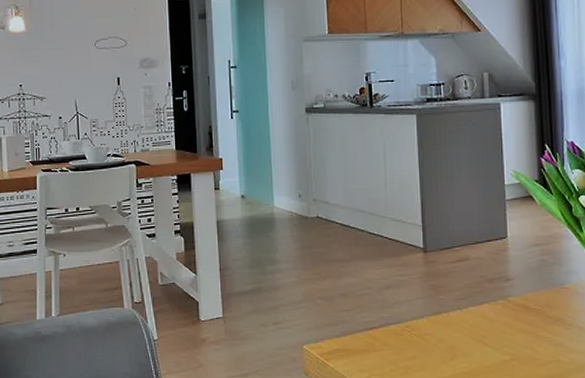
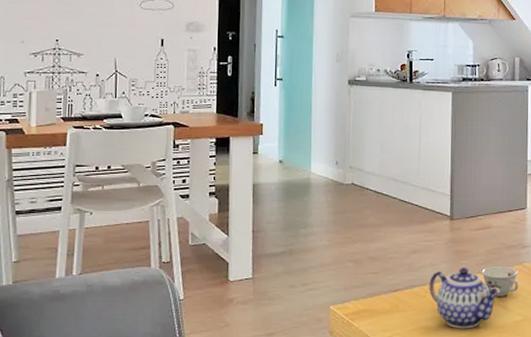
teapot: none [406,303,484,369] -> present [429,268,501,329]
teacup: none [461,301,504,334] -> present [481,267,519,296]

